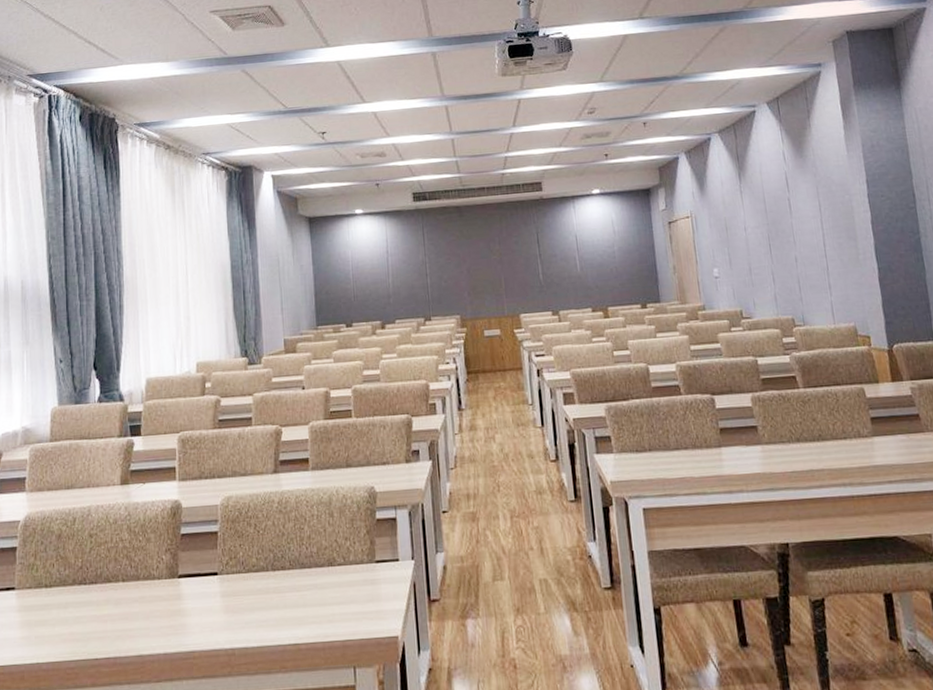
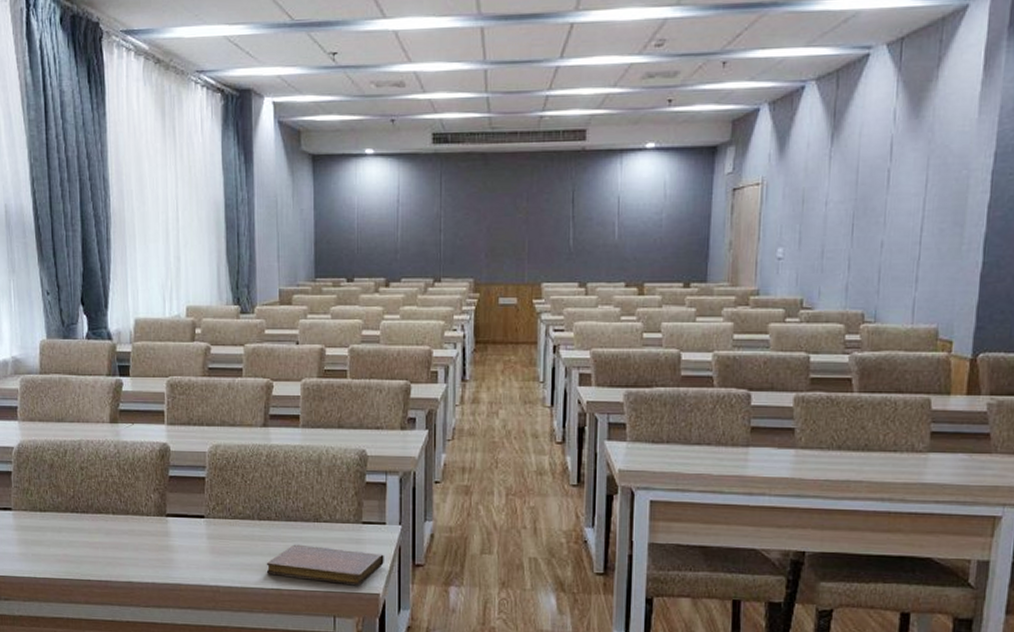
notebook: none [282,592,400,631] -> present [266,544,384,586]

